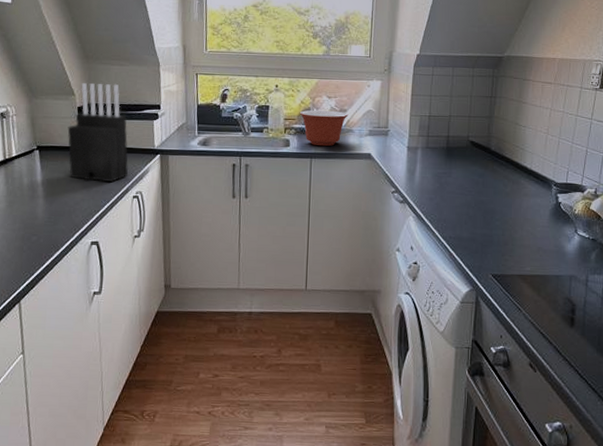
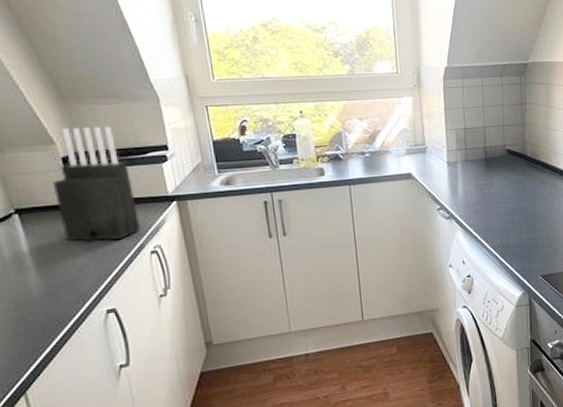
mixing bowl: present [299,110,349,147] -> none [330,132,383,172]

